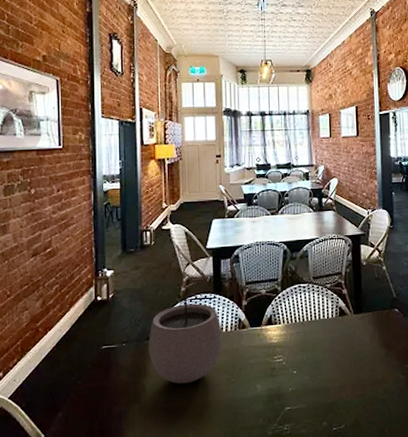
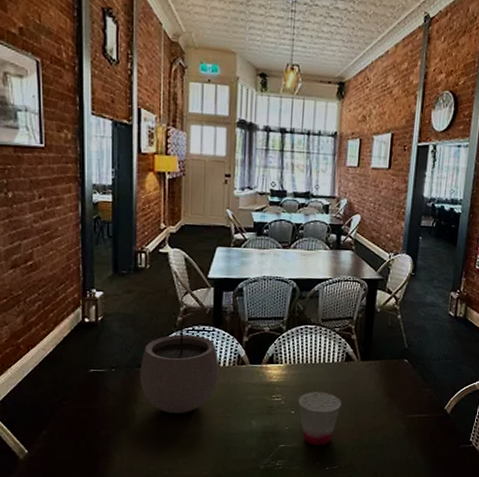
cup: none [298,348,341,405] -> present [298,391,342,446]

